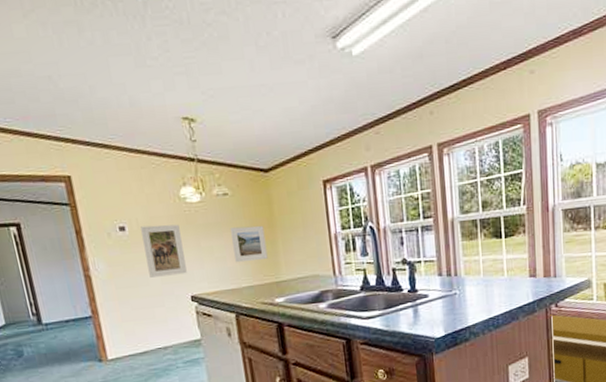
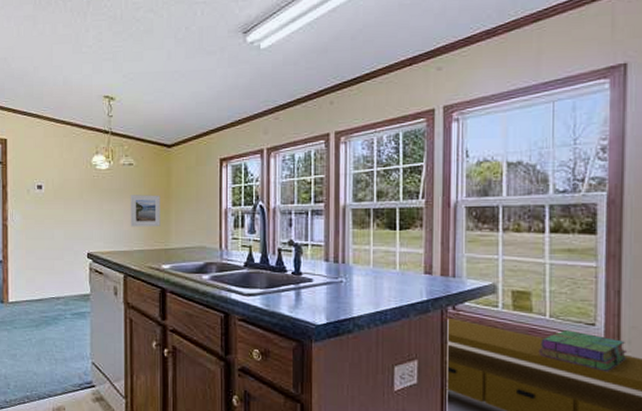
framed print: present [141,224,187,278] -> none [55,186,87,232]

